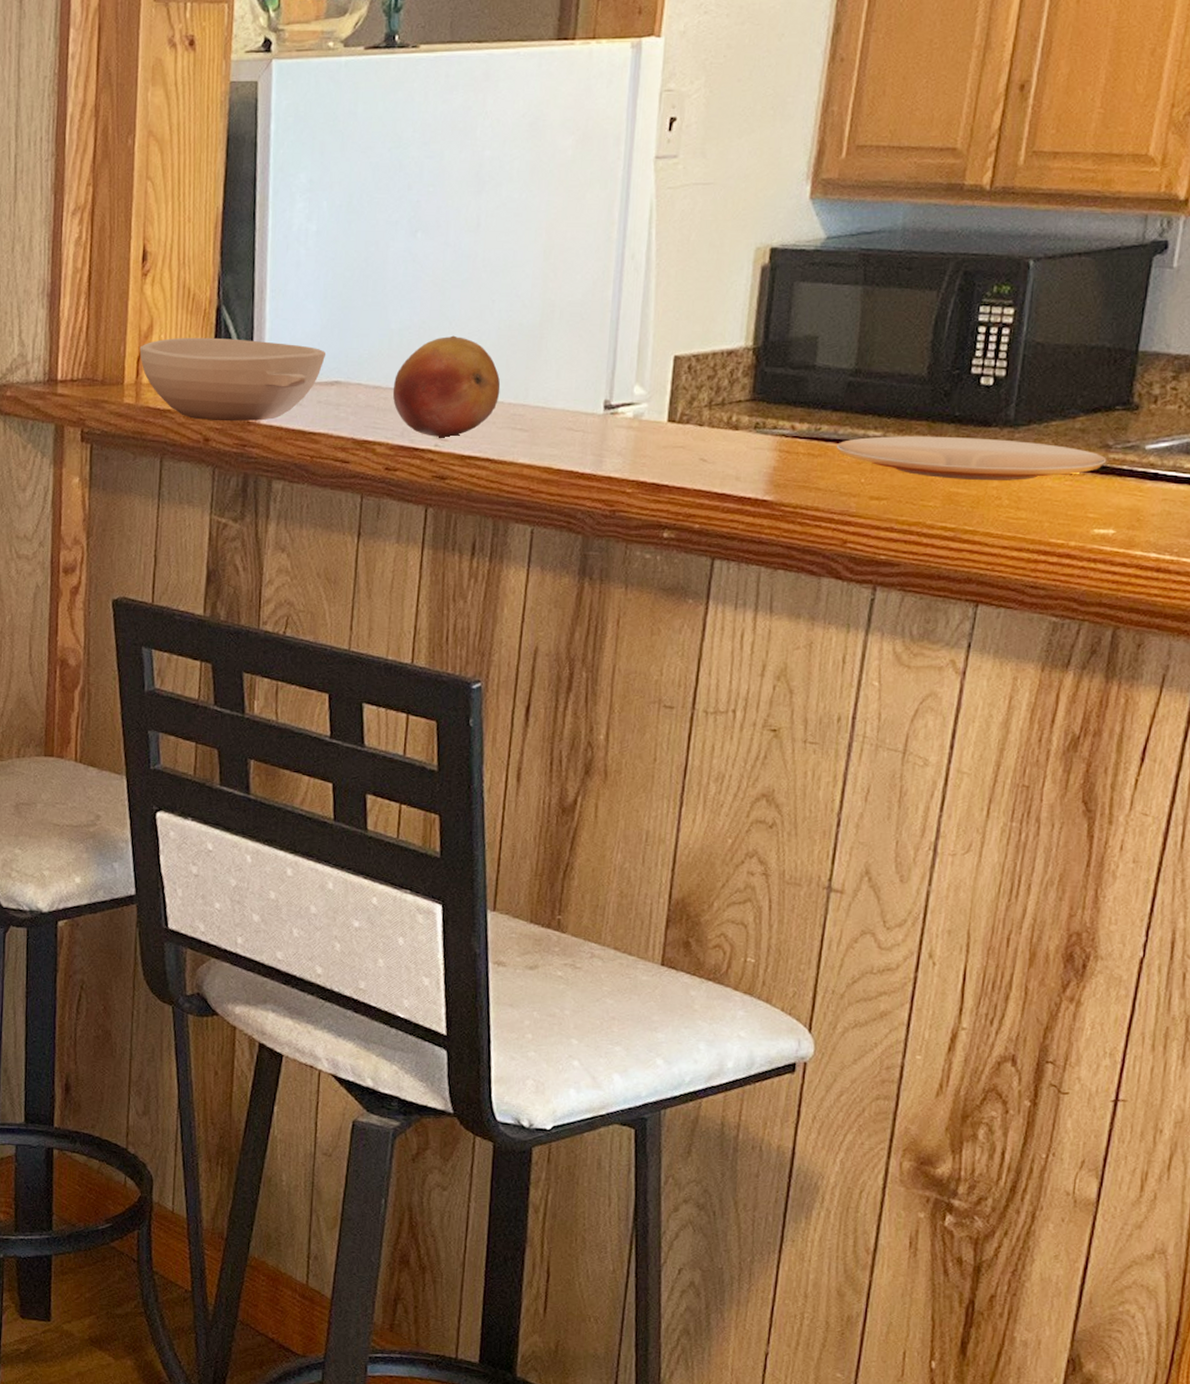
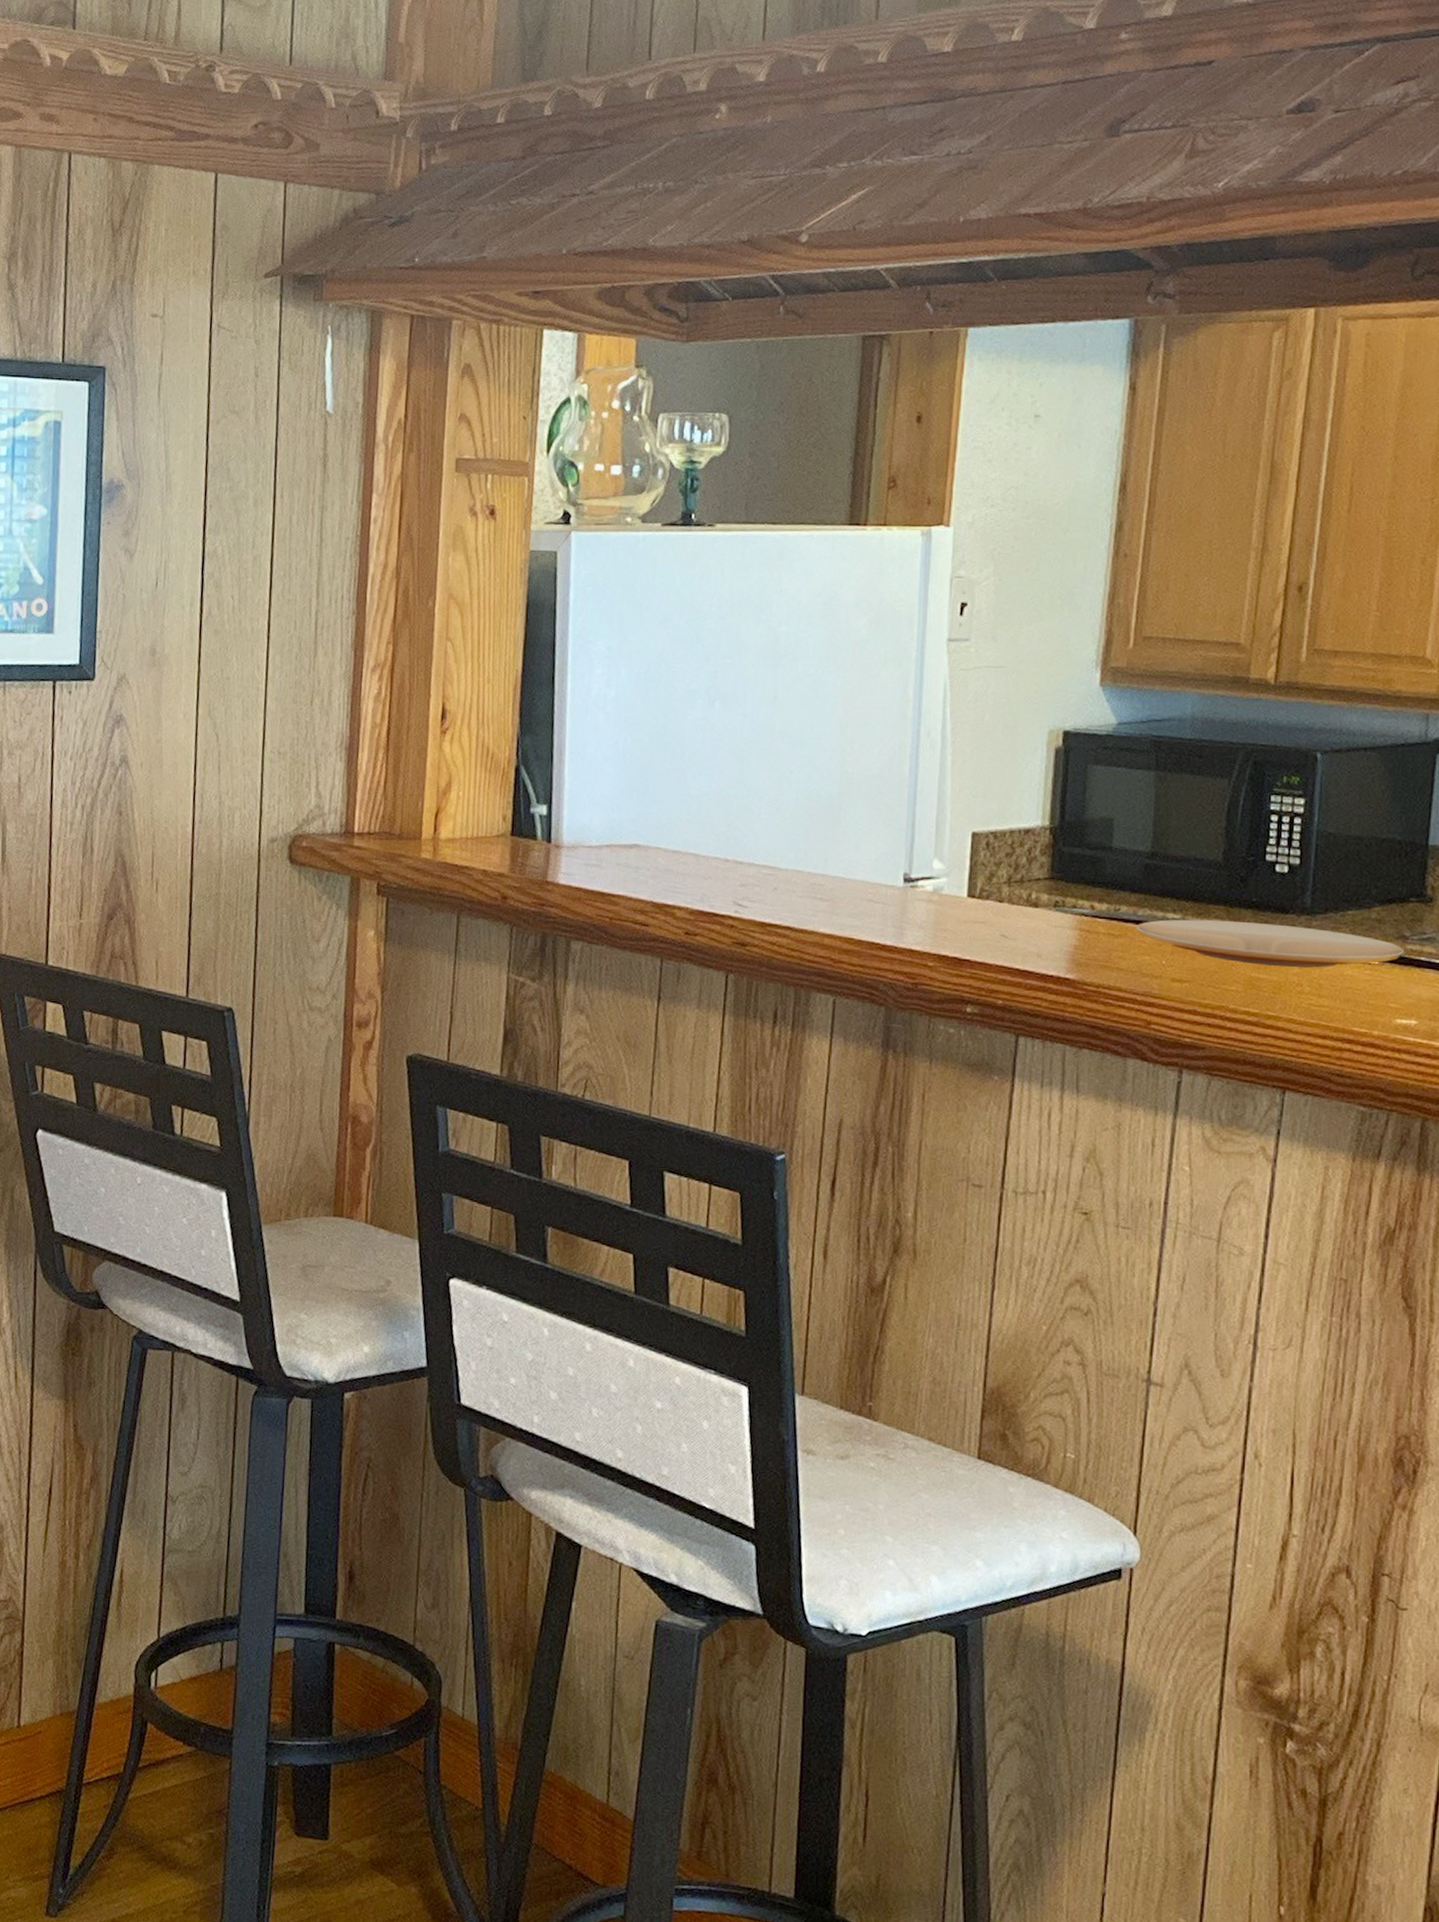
bowl: present [139,337,326,422] -> none [437,795,625,881]
fruit: present [392,335,501,437] -> none [692,804,800,904]

